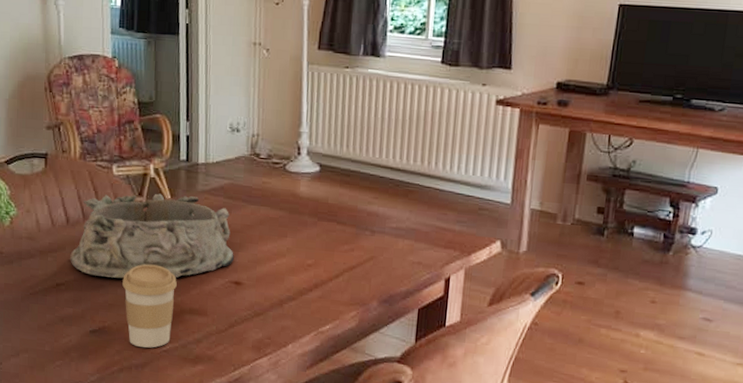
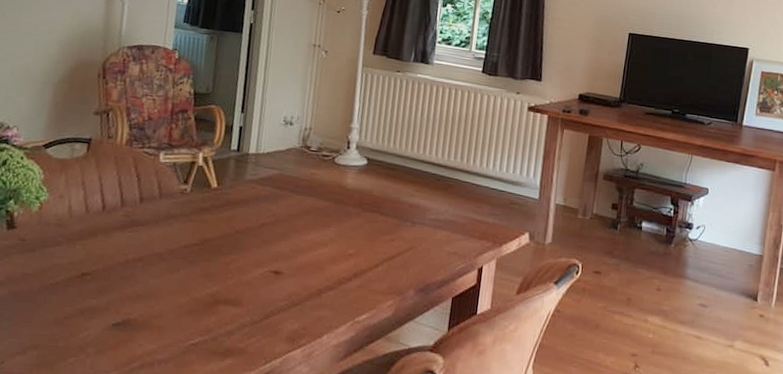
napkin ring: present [70,193,234,279] -> none [100,181,276,268]
coffee cup: present [122,264,177,348] -> none [154,253,214,342]

